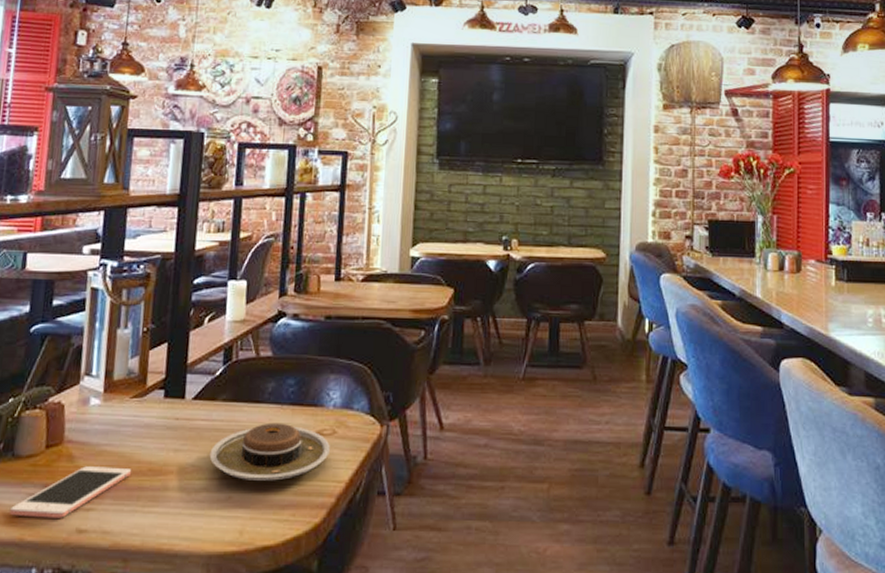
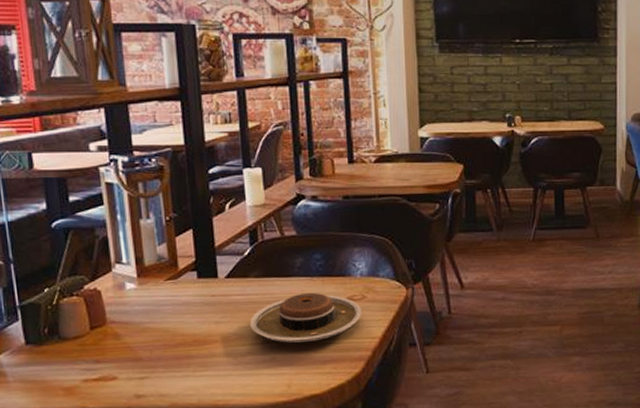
cell phone: present [9,466,131,518] -> none [66,341,177,389]

